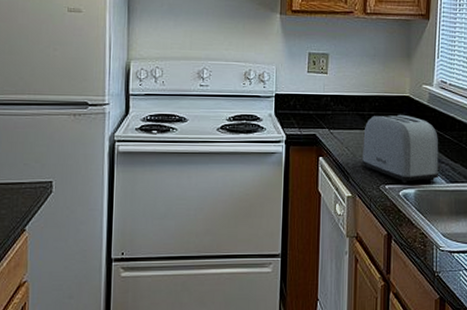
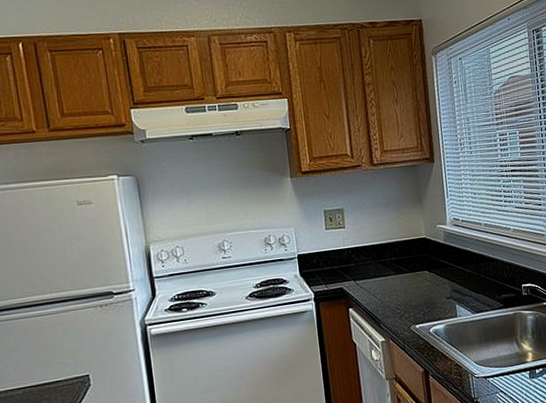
toaster: present [361,114,439,183] -> none [388,255,465,321]

